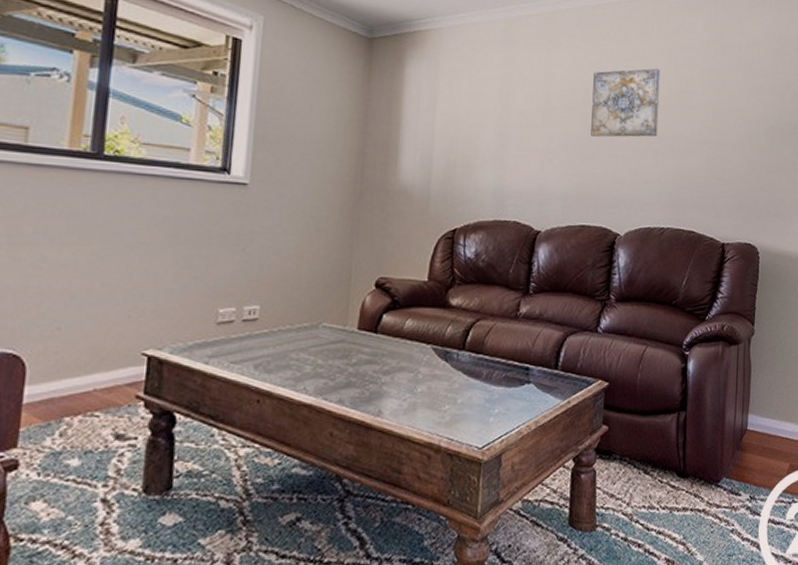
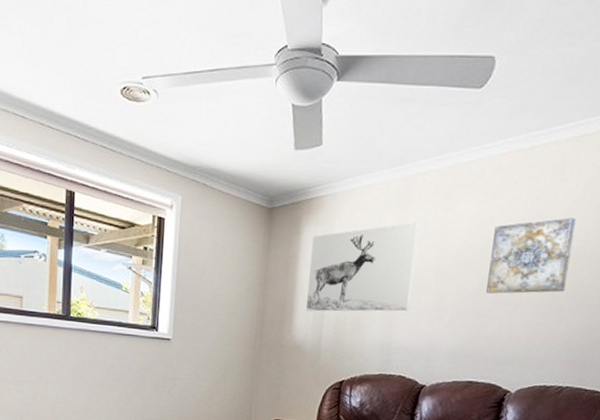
wall art: none [413,63,525,153] -> present [306,222,420,312]

